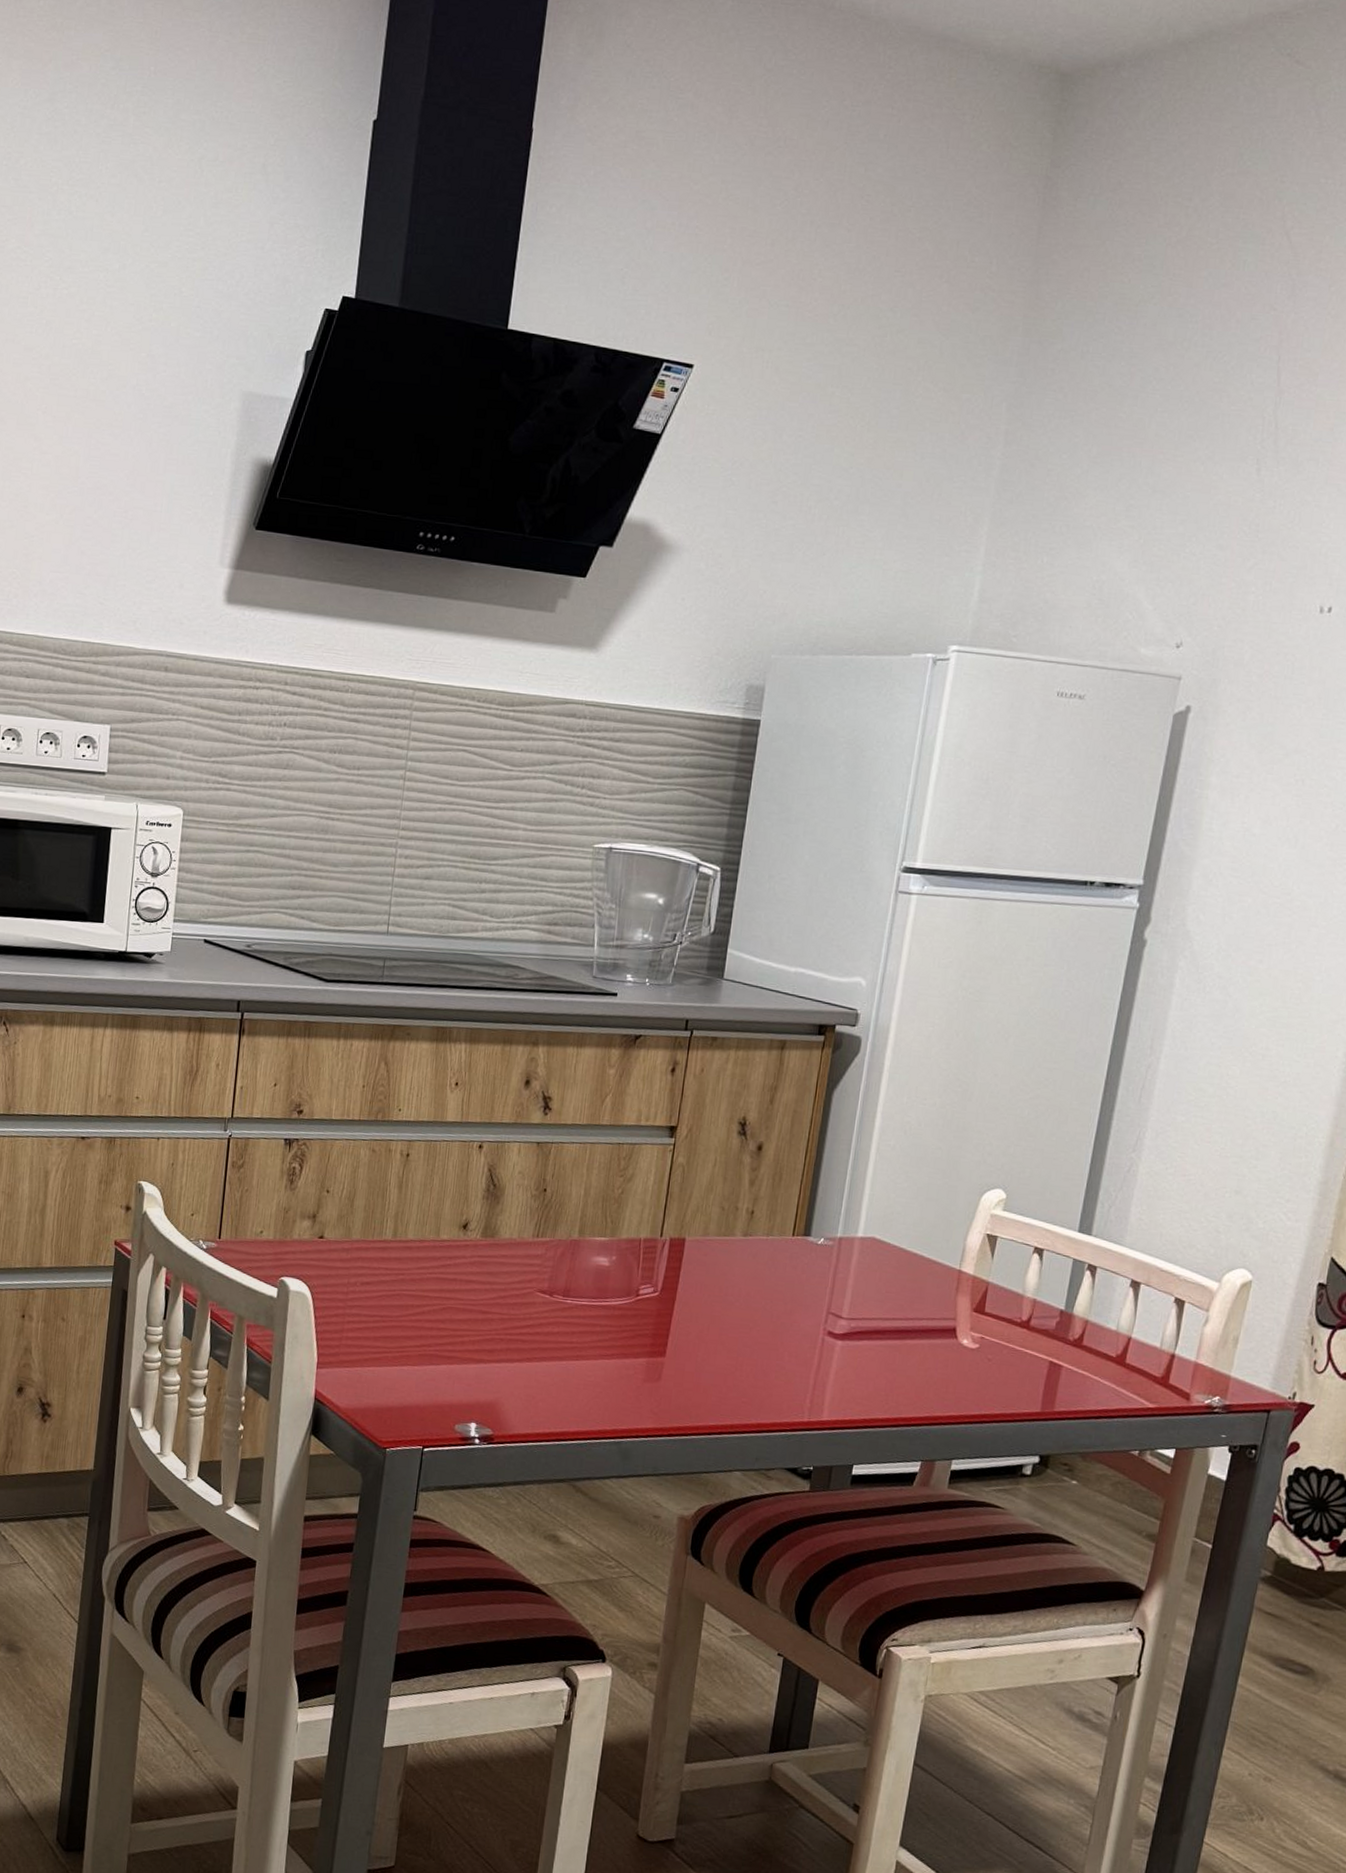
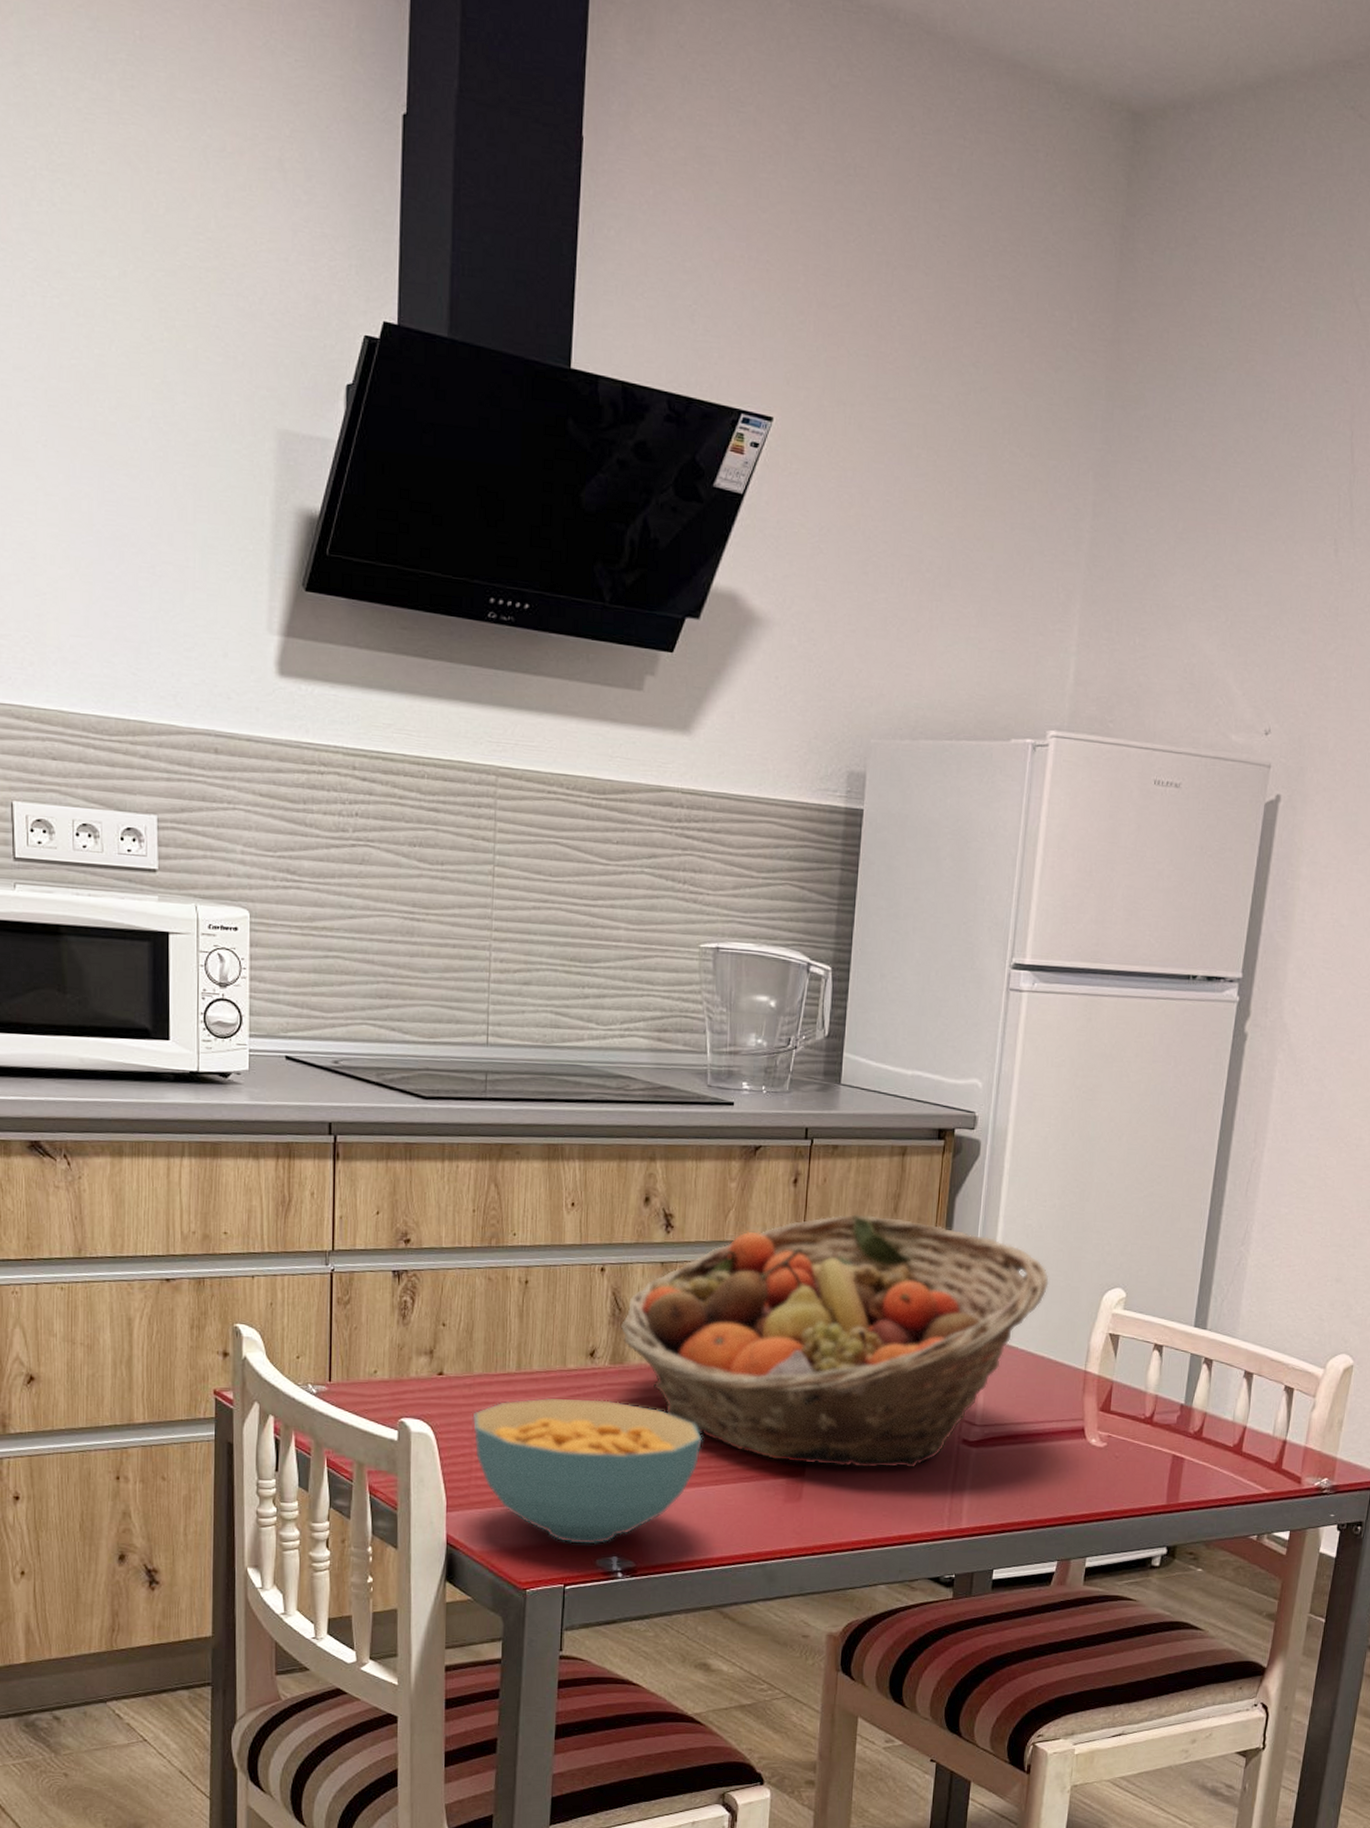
cereal bowl: none [347,1265,567,1410] -> present [472,1398,703,1545]
fruit basket: none [493,1103,926,1357] -> present [620,1213,1049,1469]

